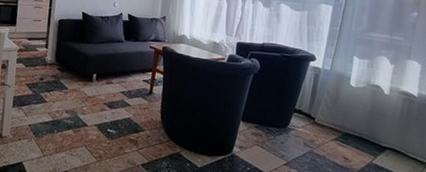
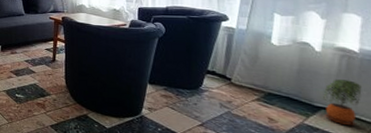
potted plant: none [389,121,418,165] -> present [323,79,362,125]

